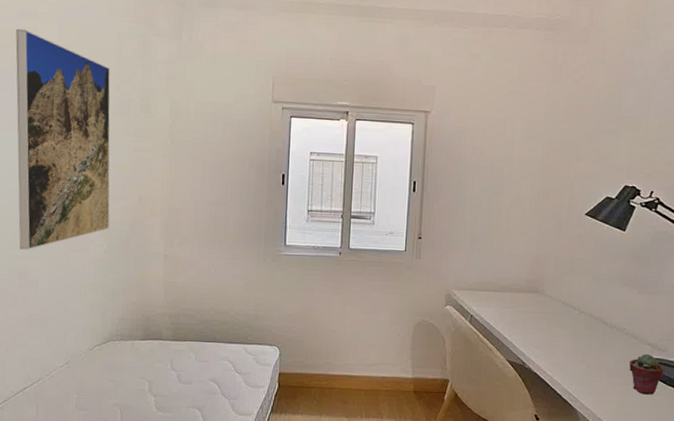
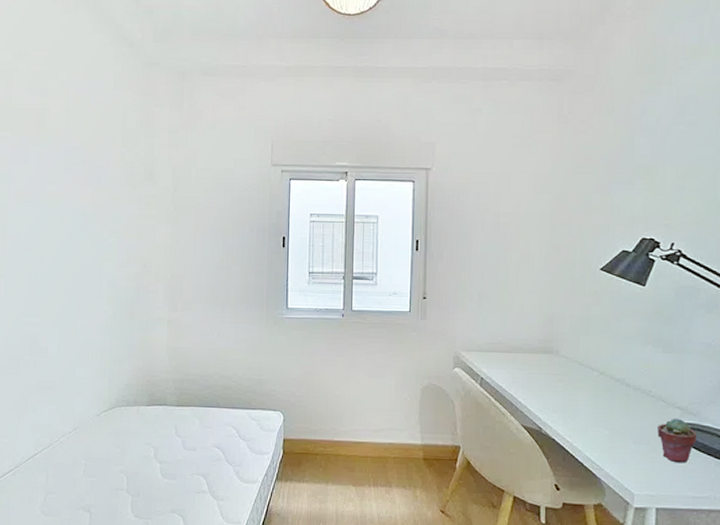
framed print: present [16,28,110,250] -> none [28,106,116,318]

